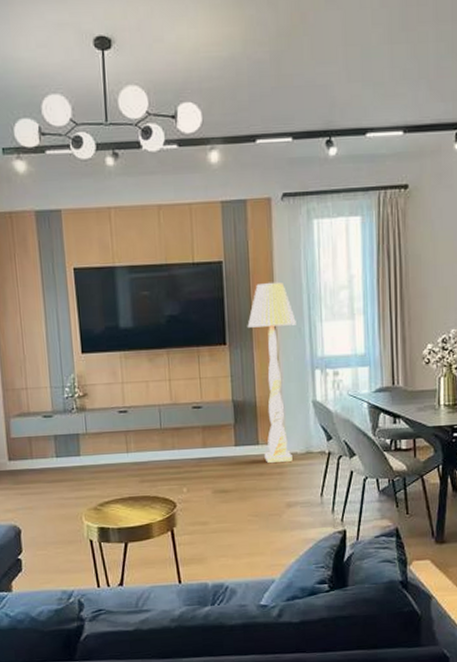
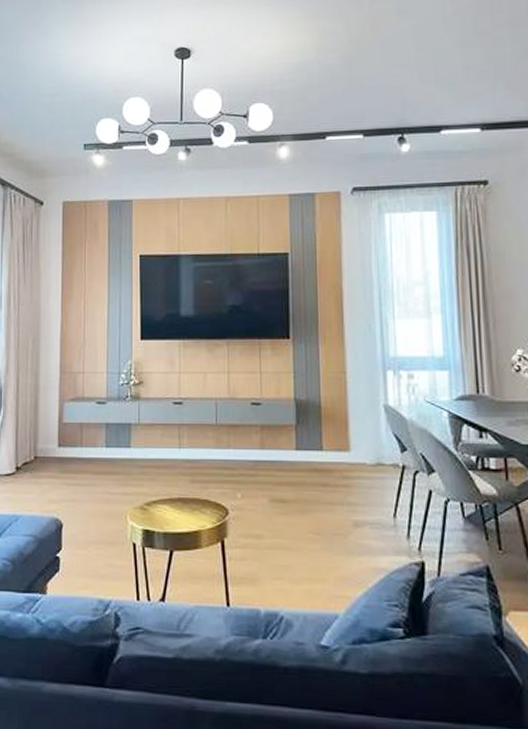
floor lamp: present [247,282,296,463] -> none [313,275,366,473]

